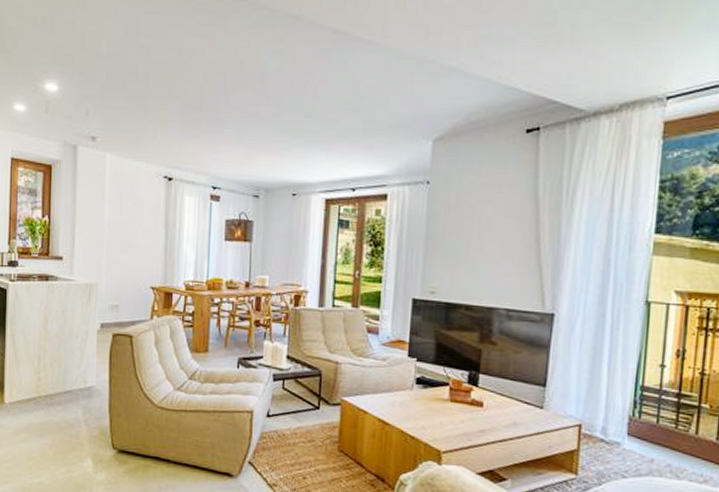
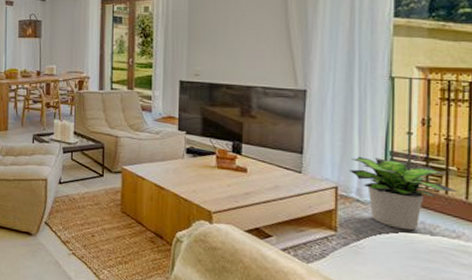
potted plant: none [595,392,709,474] -> present [350,157,458,231]

